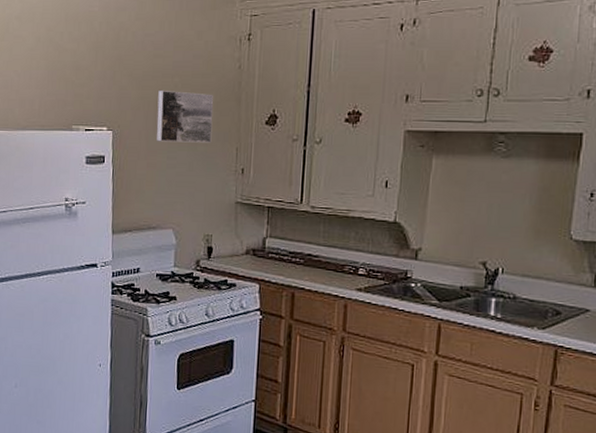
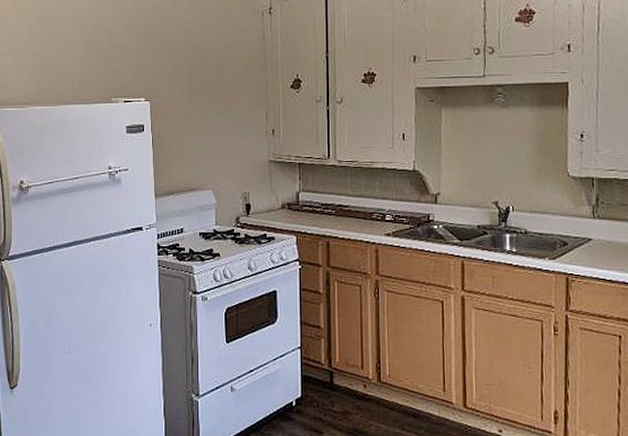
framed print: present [156,89,214,143] -> none [191,61,243,109]

